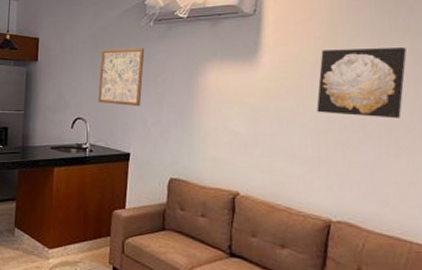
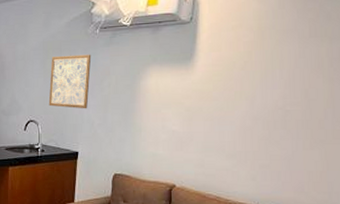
wall art: present [316,47,407,119] -> none [244,51,323,116]

